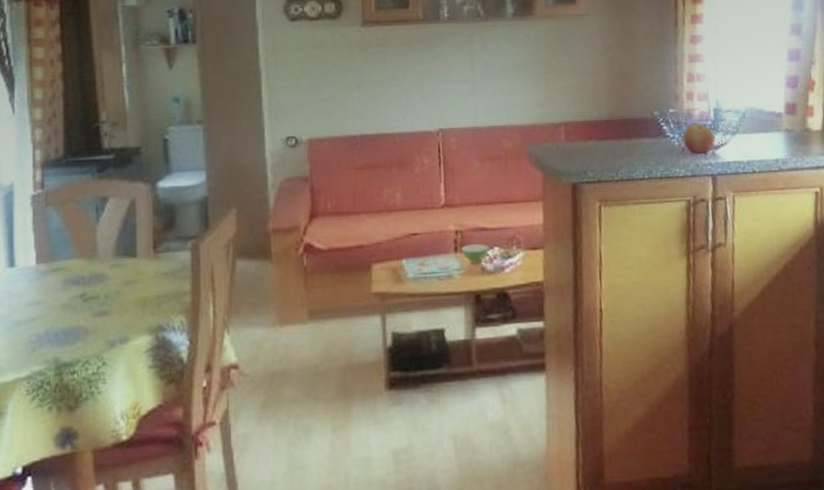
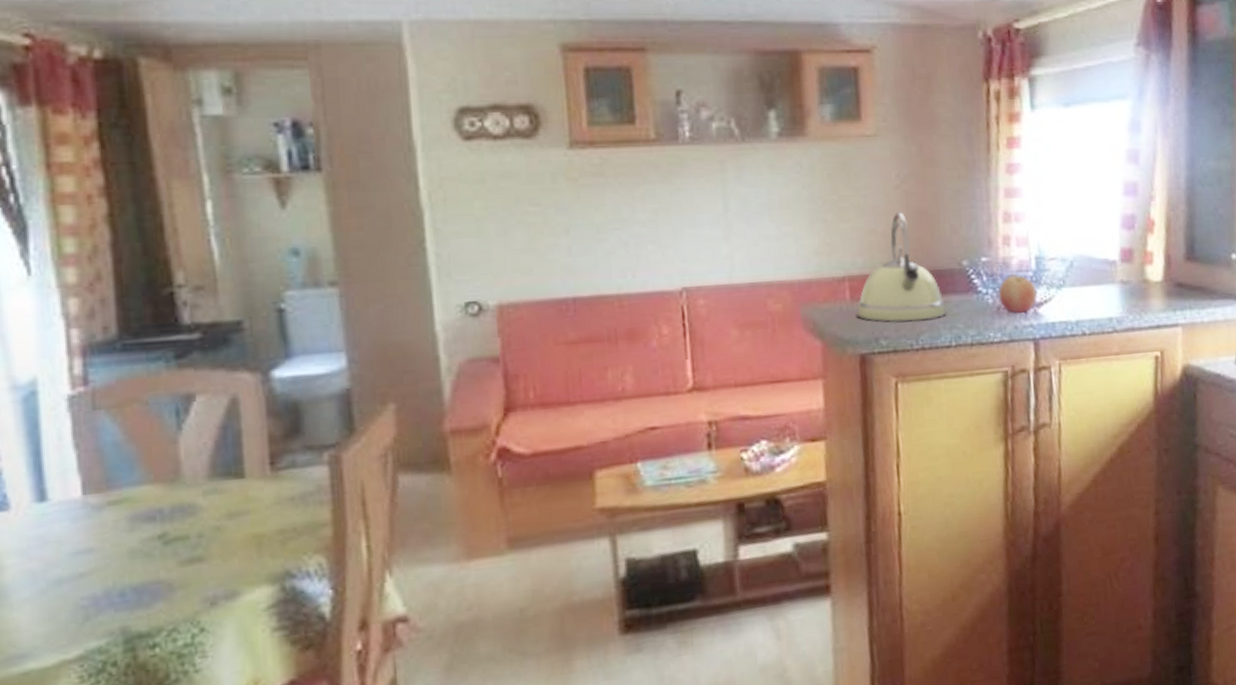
bowl: present [461,243,490,264] -> none [716,436,755,464]
kettle: none [569,72,641,160] -> present [856,211,947,323]

